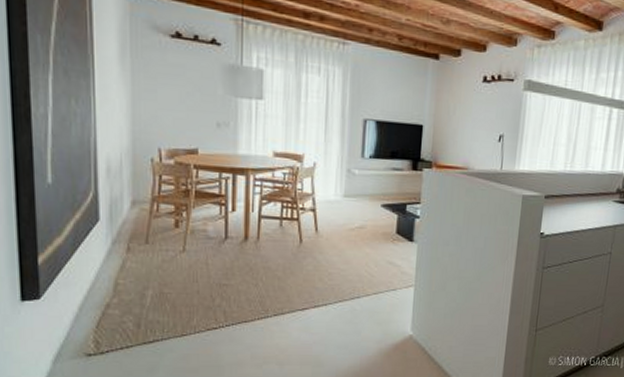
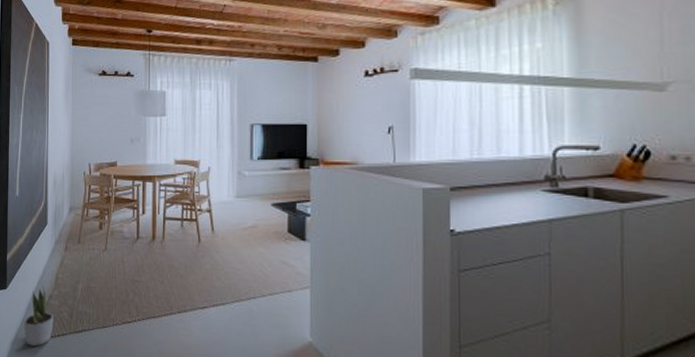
potted plant: none [70,292,114,363] -> present [24,284,54,347]

